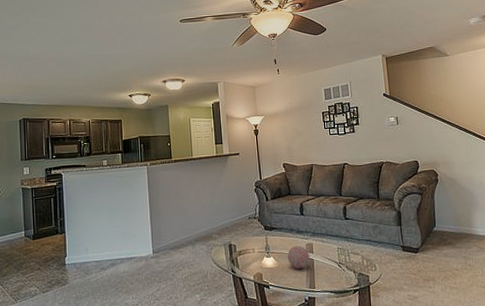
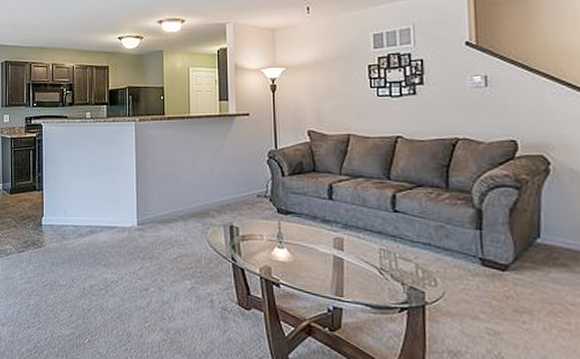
decorative orb: present [288,245,310,269] -> none [307,238,338,269]

